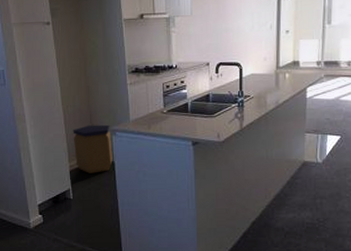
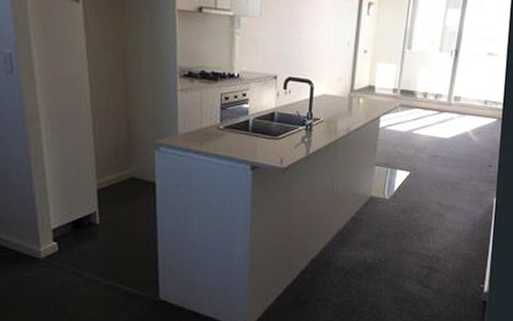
trash can: present [73,124,113,173] -> none [103,135,154,195]

